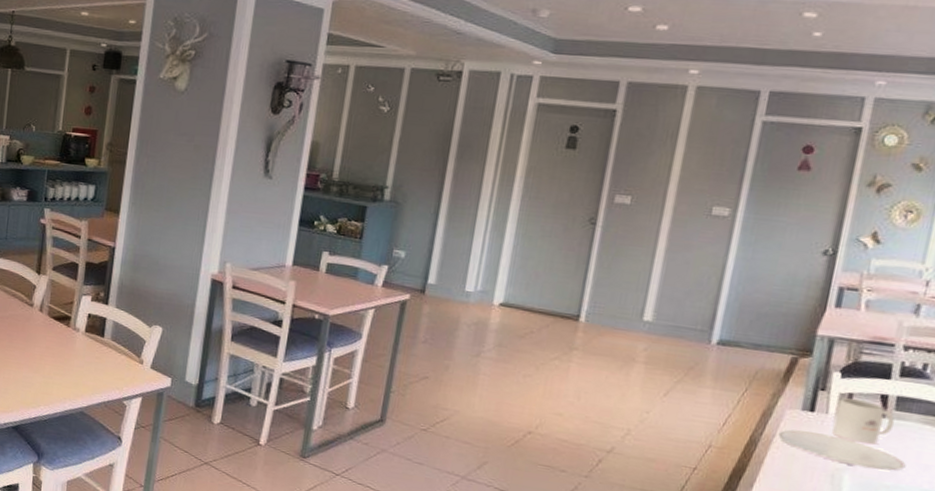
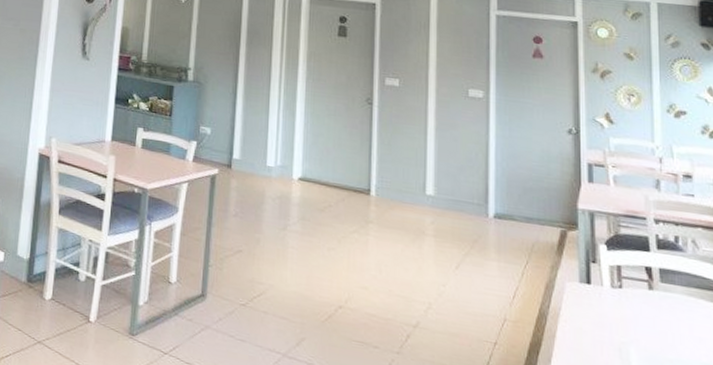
plate: present [778,429,906,471] -> none [564,302,682,344]
mug: present [832,398,895,446] -> none [609,270,662,318]

